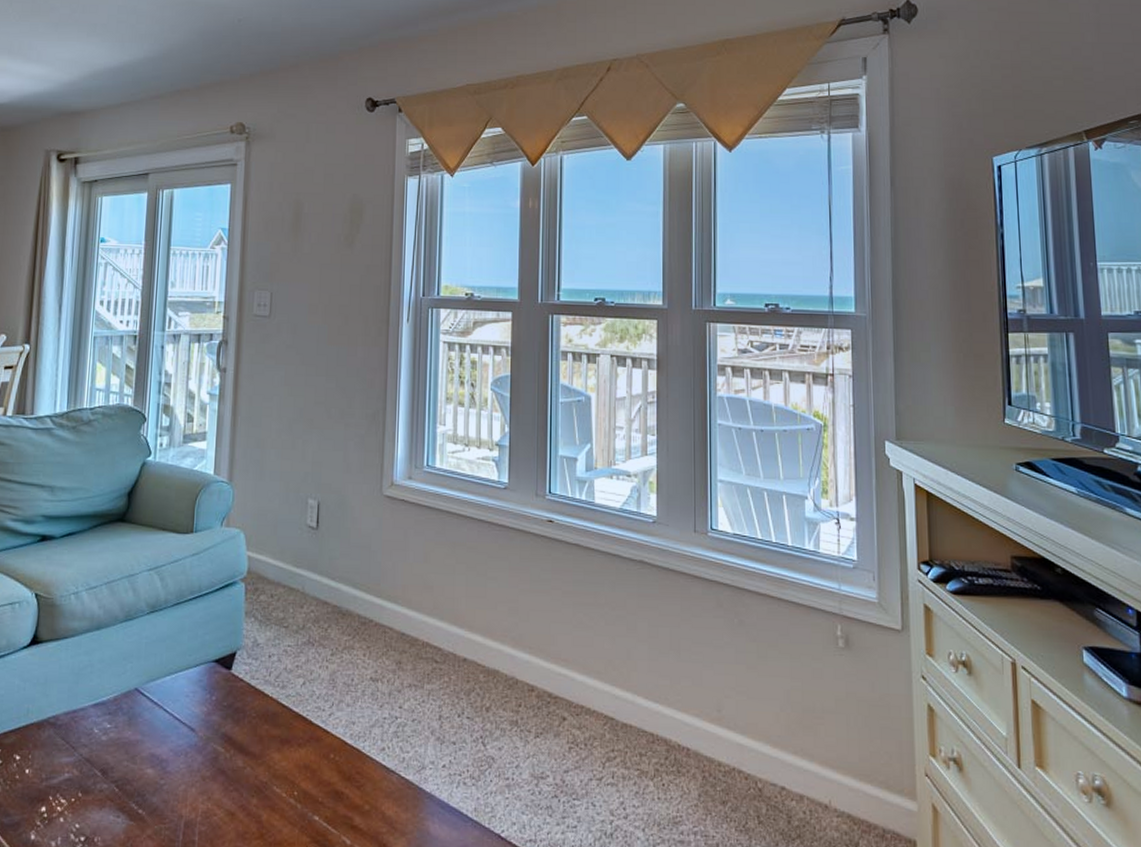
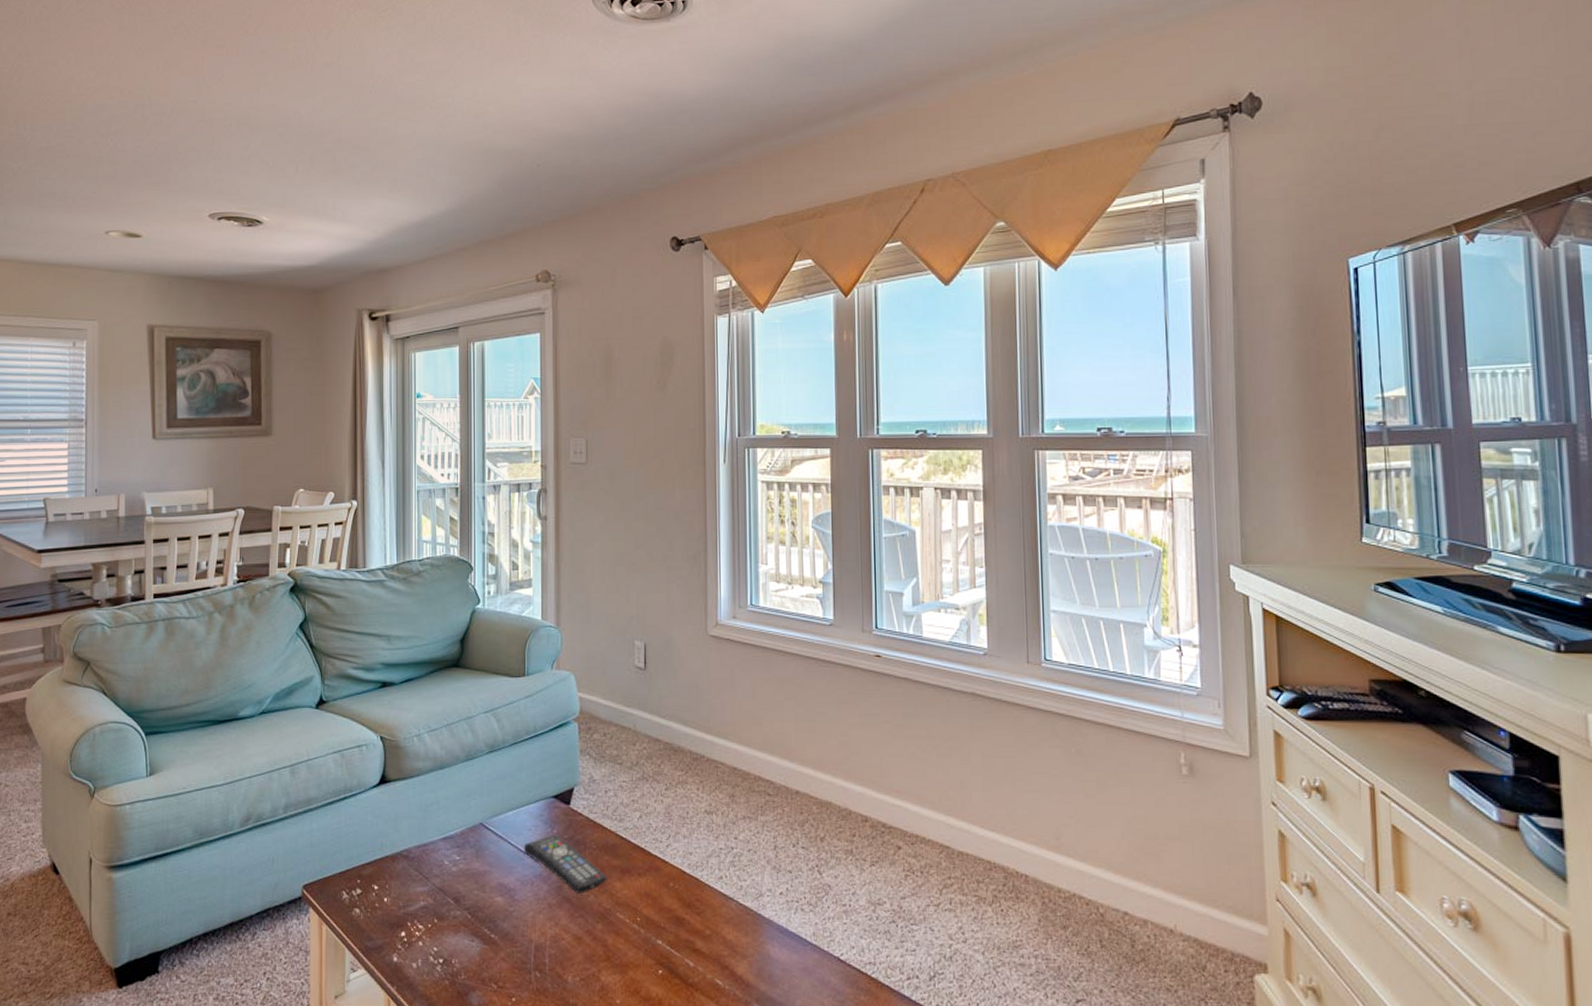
remote control: none [179,701,266,765] -> present [523,834,607,894]

